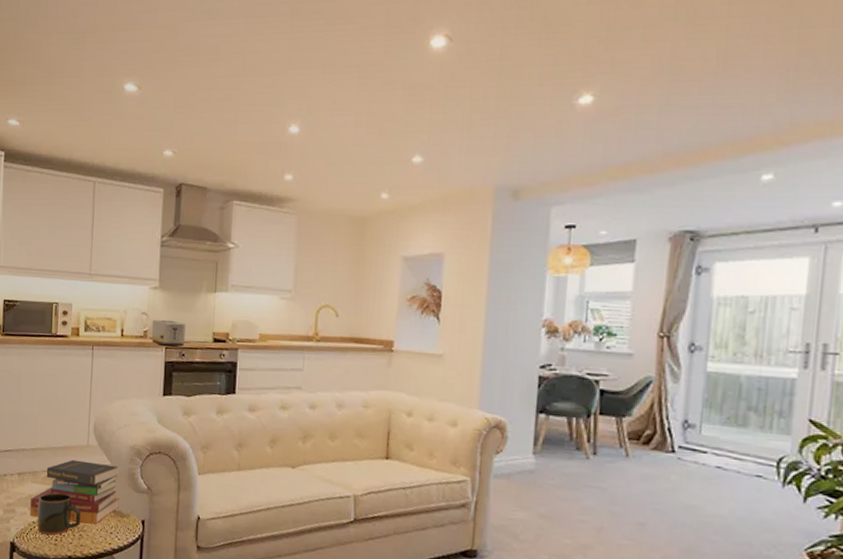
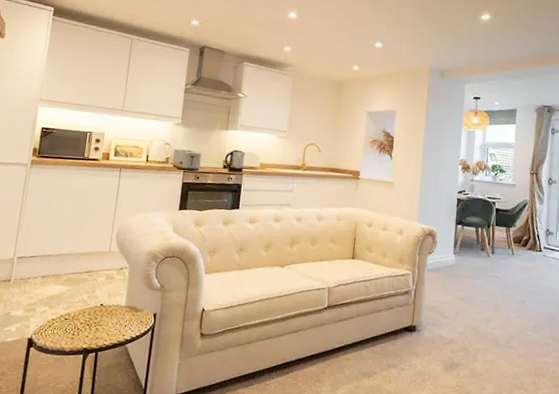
books: present [30,459,120,525] -> none [50,263,136,319]
mug: present [37,492,81,535] -> none [56,292,99,330]
kettle: none [213,317,240,348] -> present [224,149,246,173]

